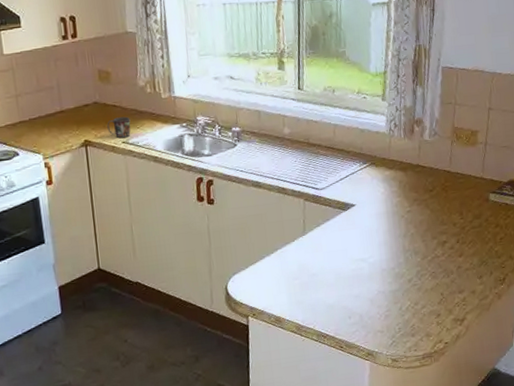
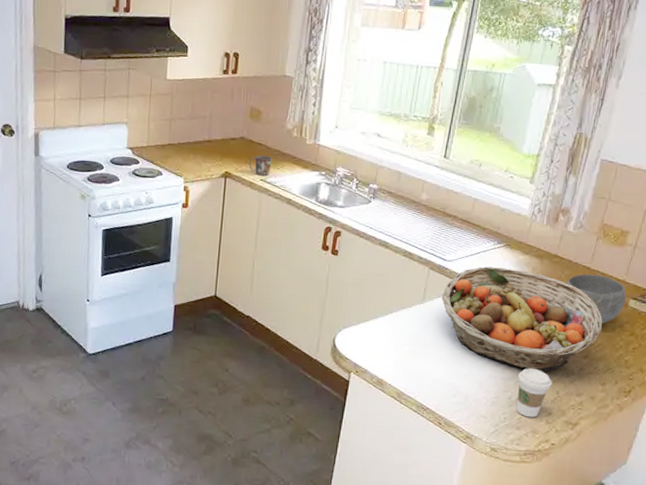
fruit basket: none [321,185,471,279] -> present [442,266,603,371]
coffee cup: none [404,276,436,323] -> present [516,368,552,418]
bowl: none [431,176,487,222] -> present [564,273,627,324]

